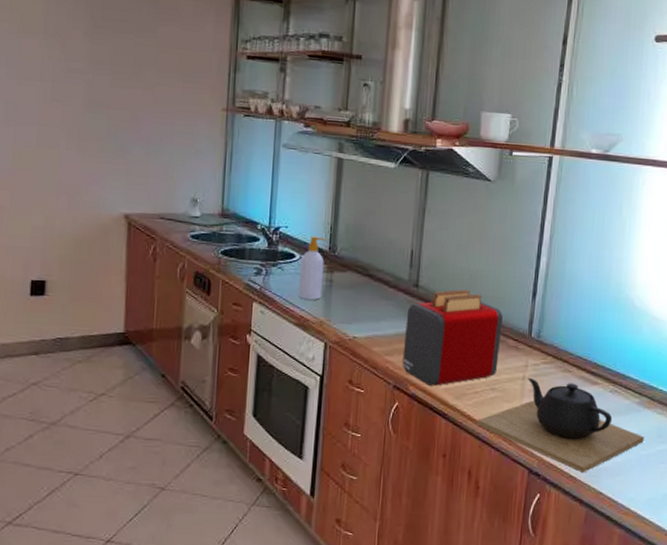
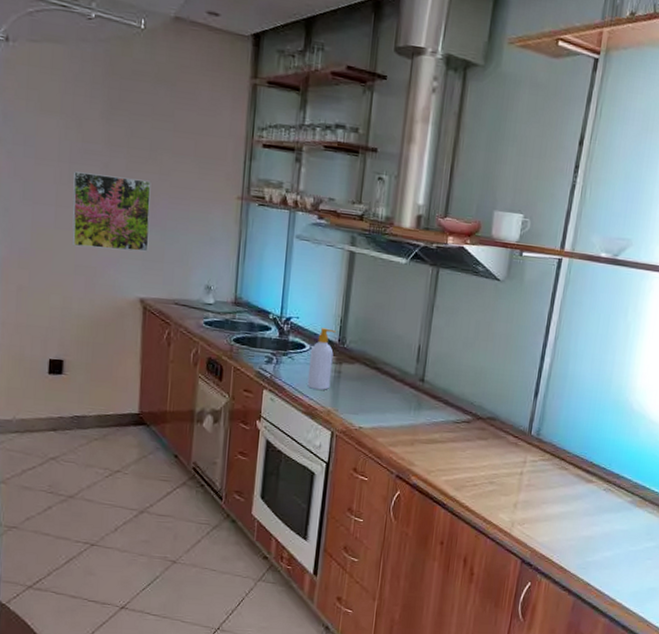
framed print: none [55,90,135,167] -> present [72,171,151,252]
toaster: present [402,289,503,386] -> none [405,385,505,477]
teapot: present [478,377,644,473] -> none [475,473,634,565]

